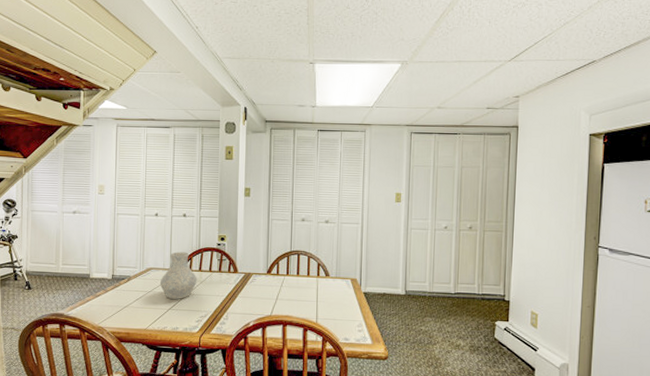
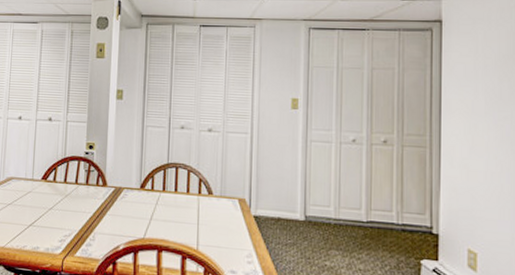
vase: present [159,252,198,300] -> none [20,160,62,215]

